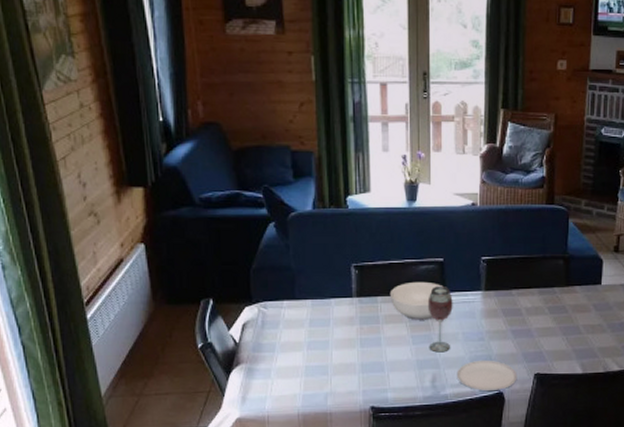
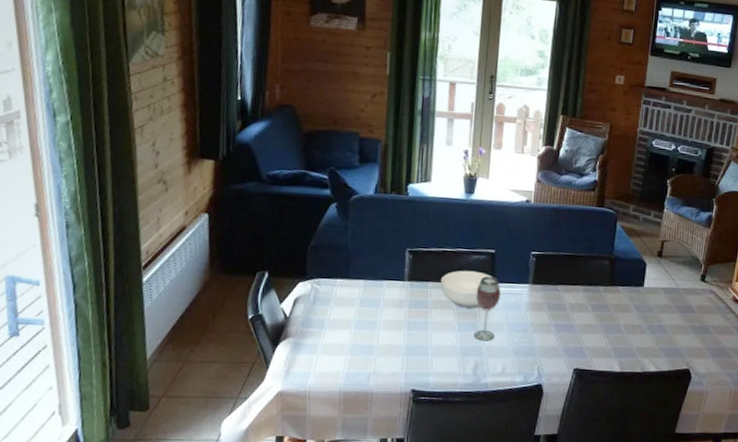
plate: present [456,360,517,392] -> none [498,351,557,383]

